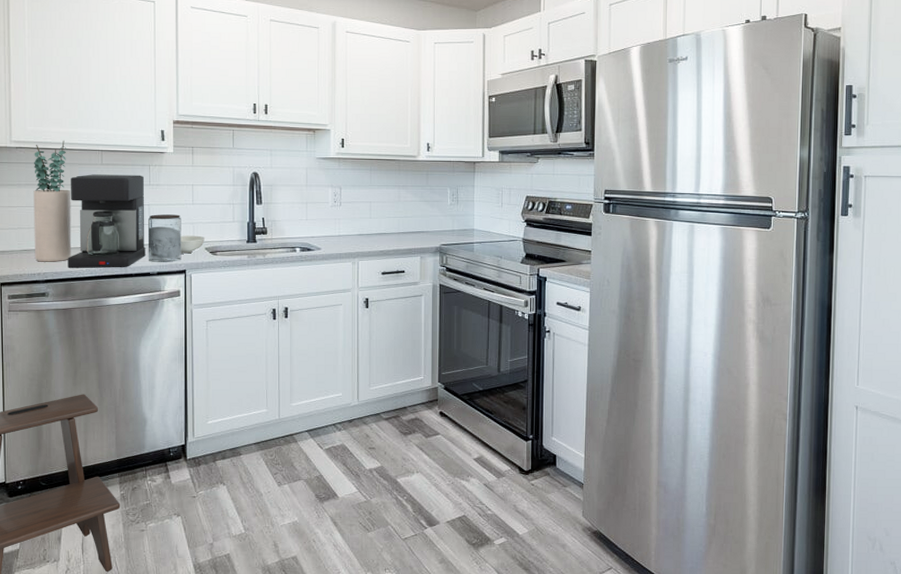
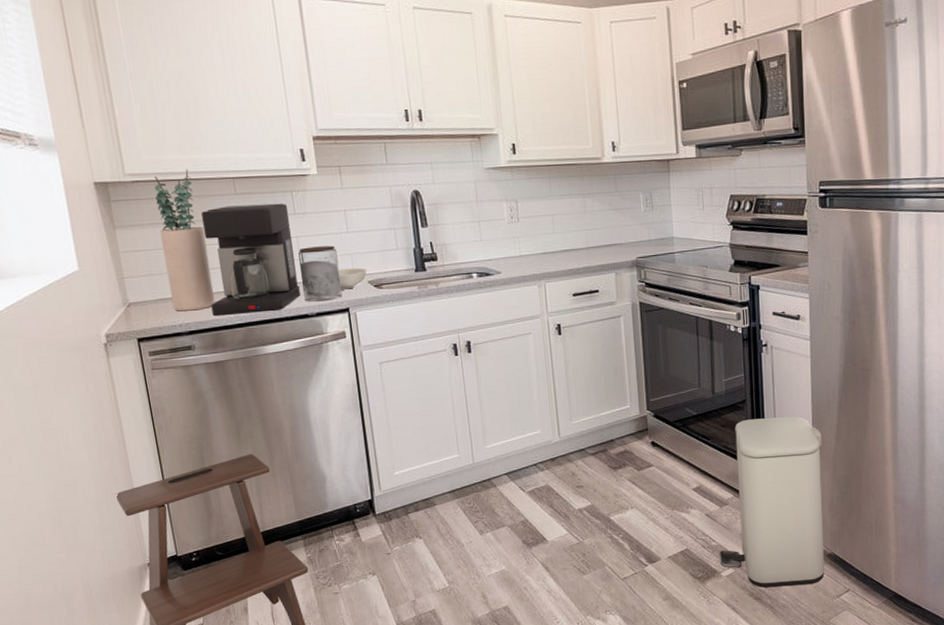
pedal bin: none [493,398,594,559] -> present [719,416,825,588]

